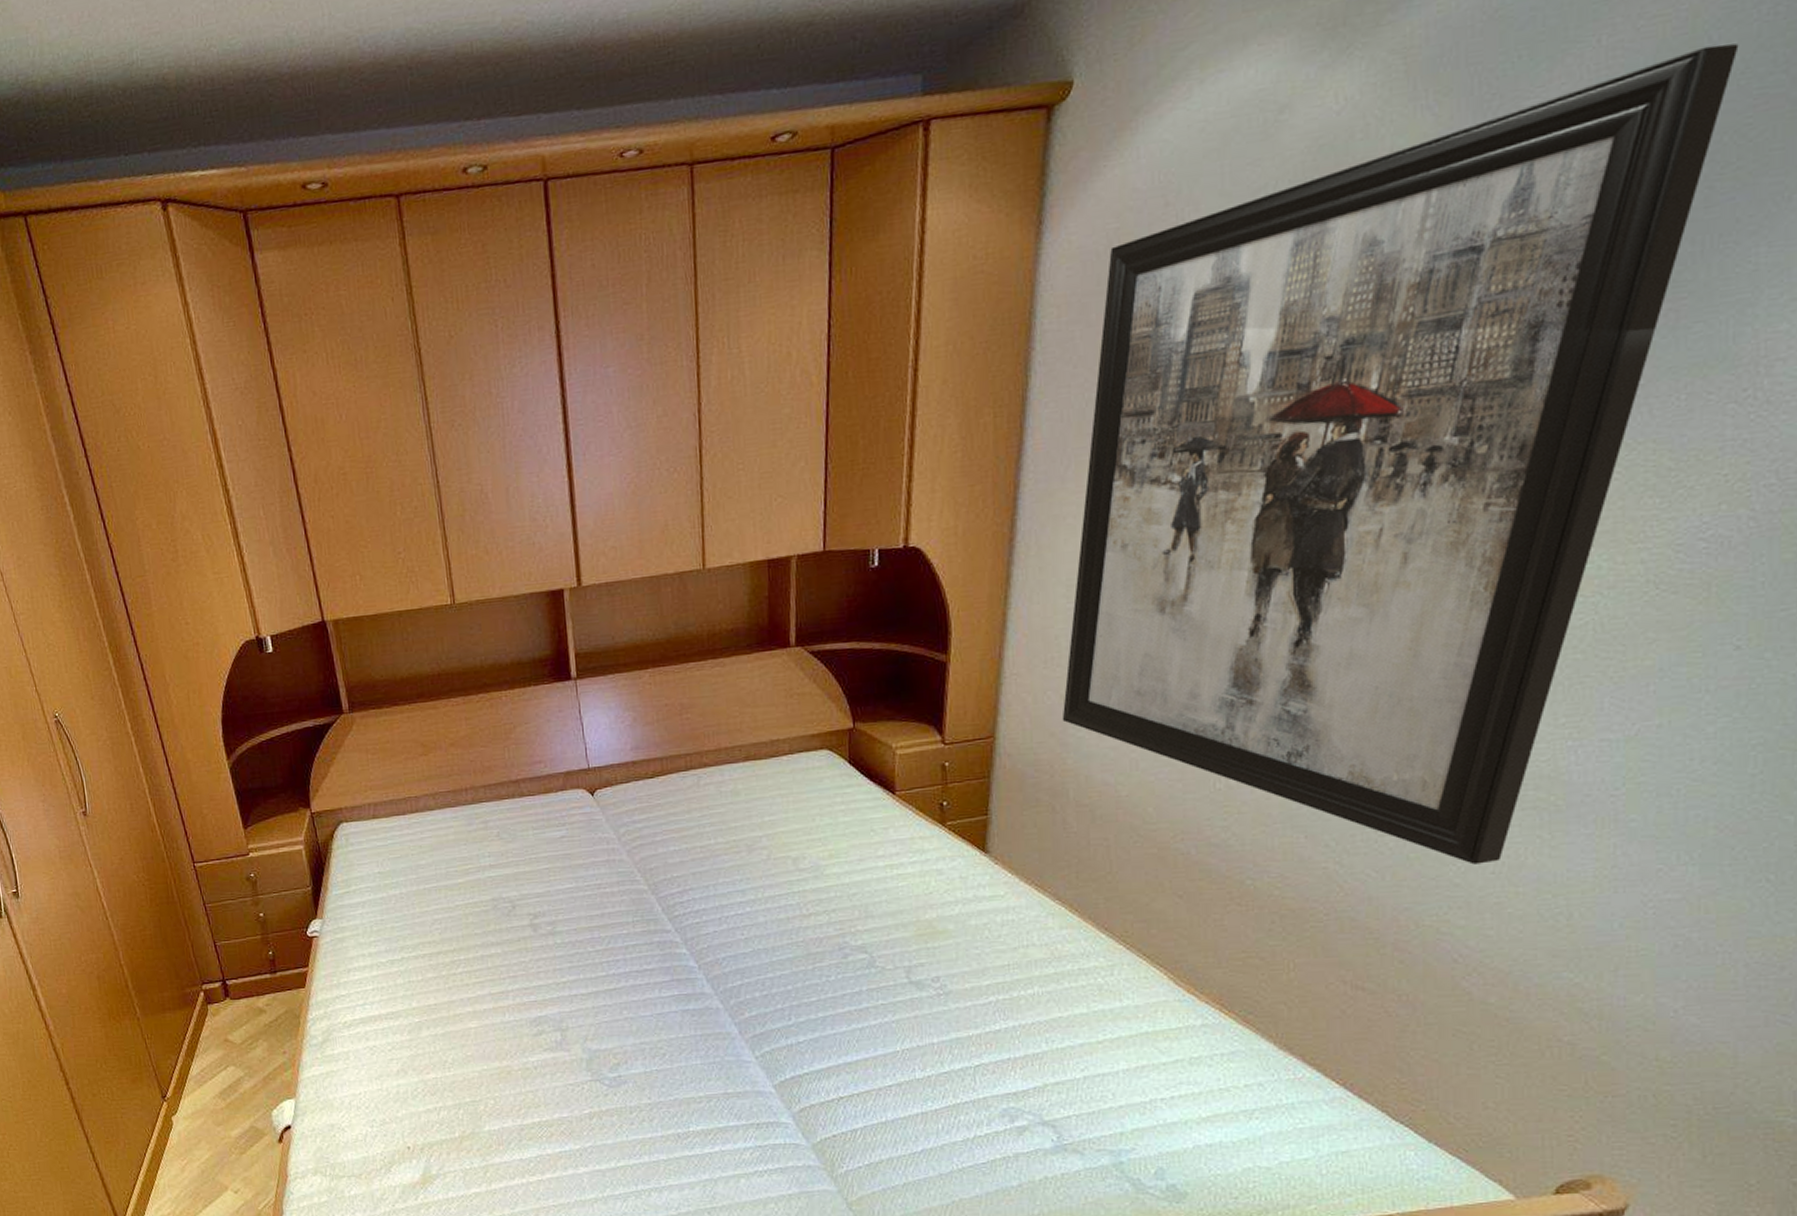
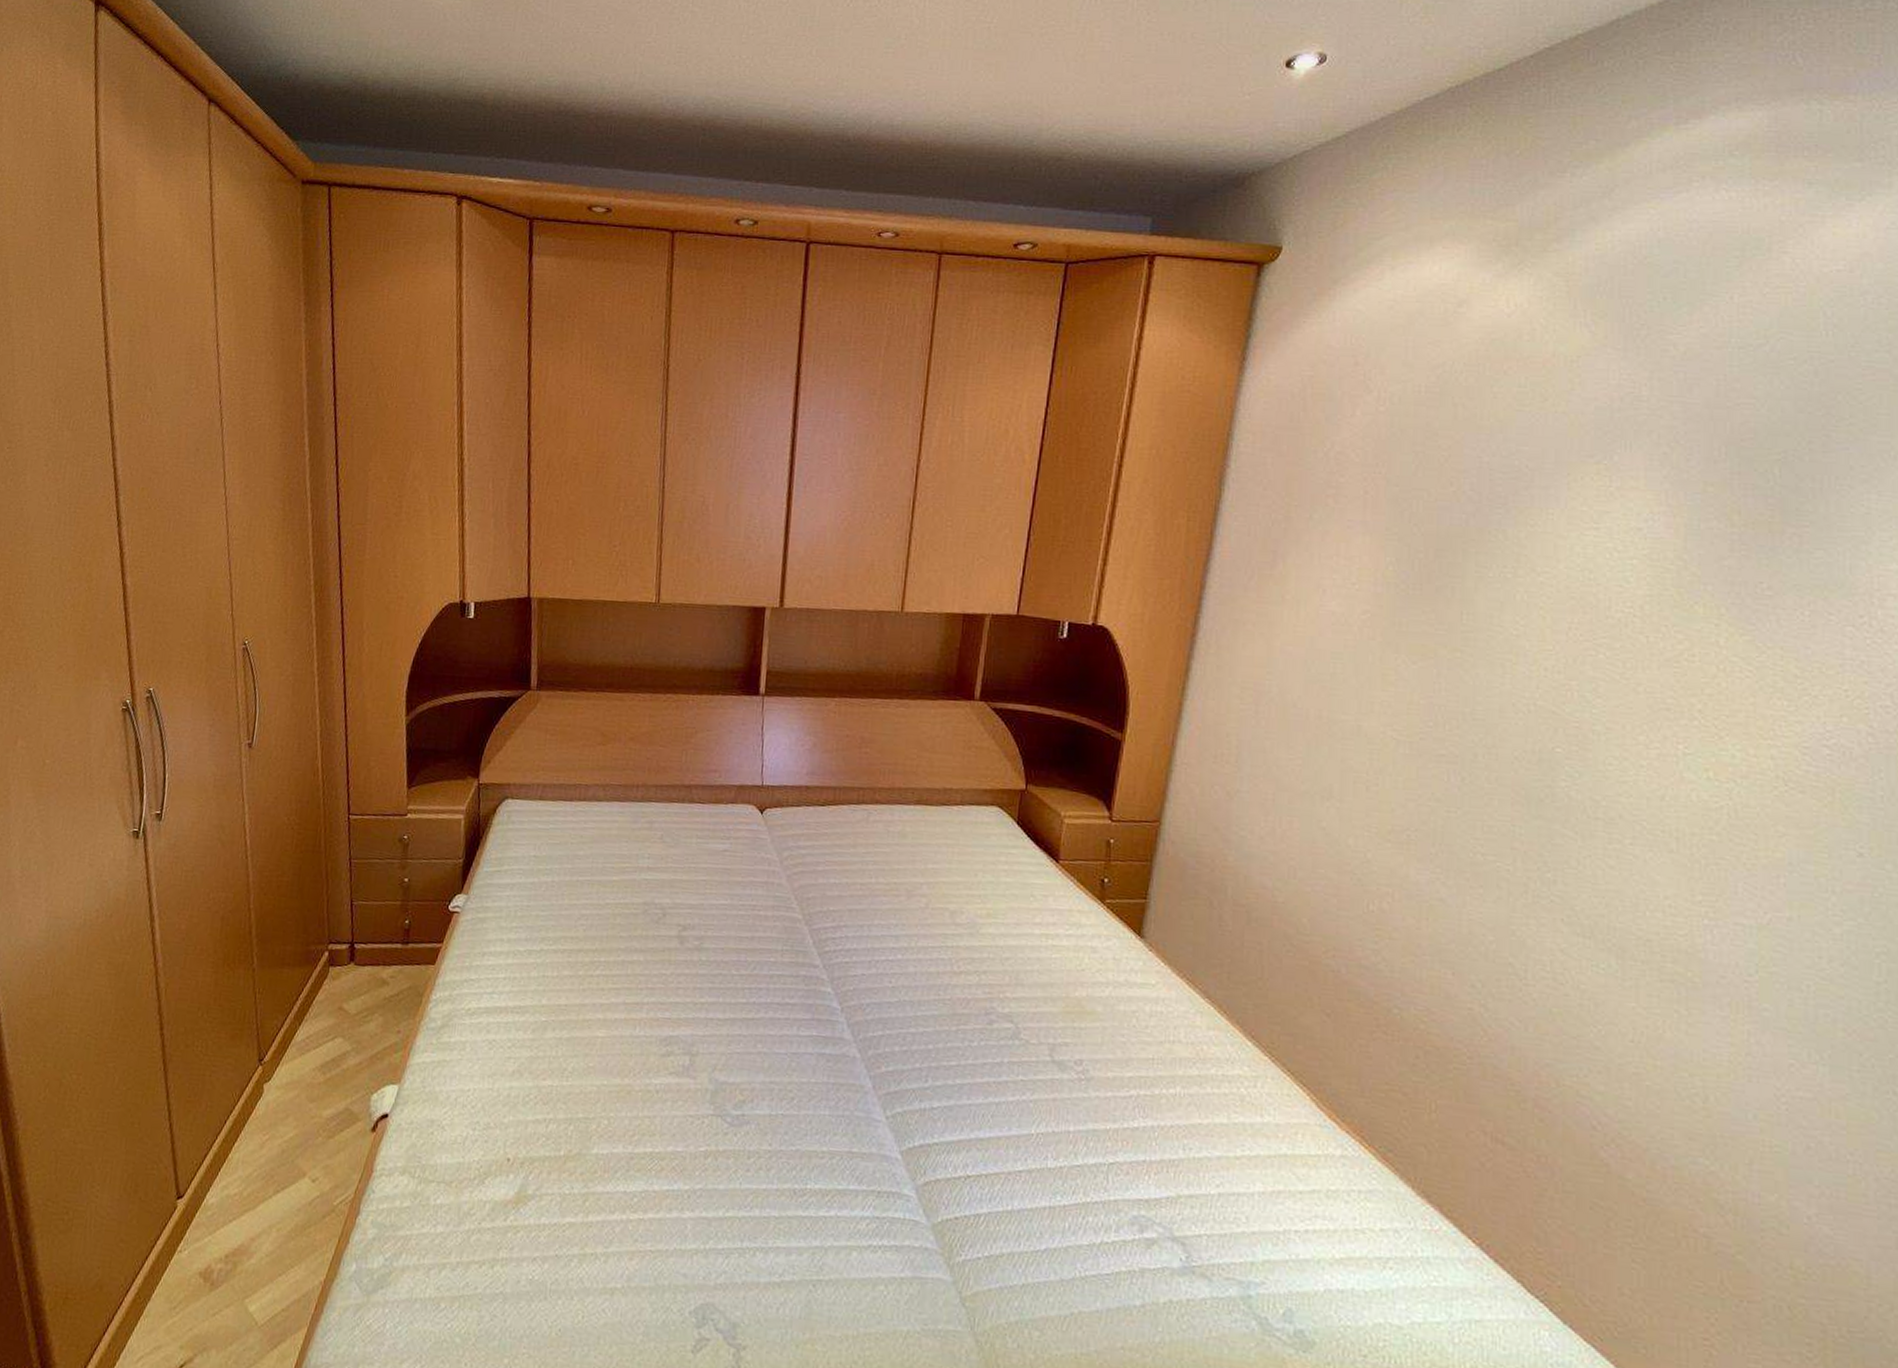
wall art: present [1062,43,1739,865] -> none [1226,319,1849,1031]

